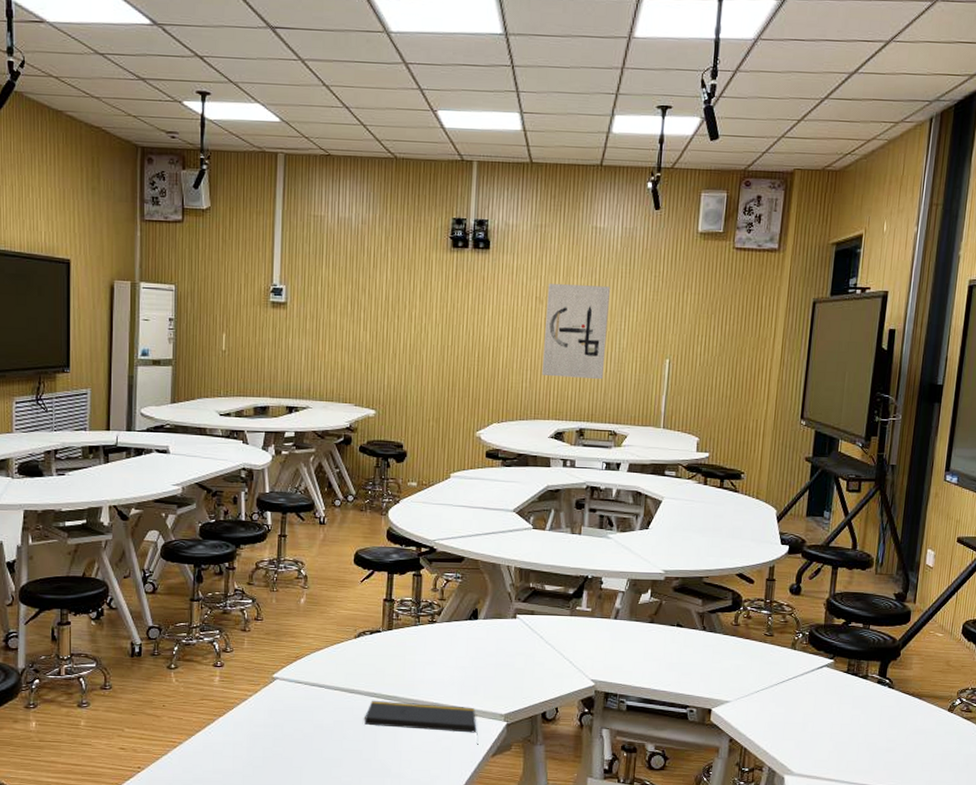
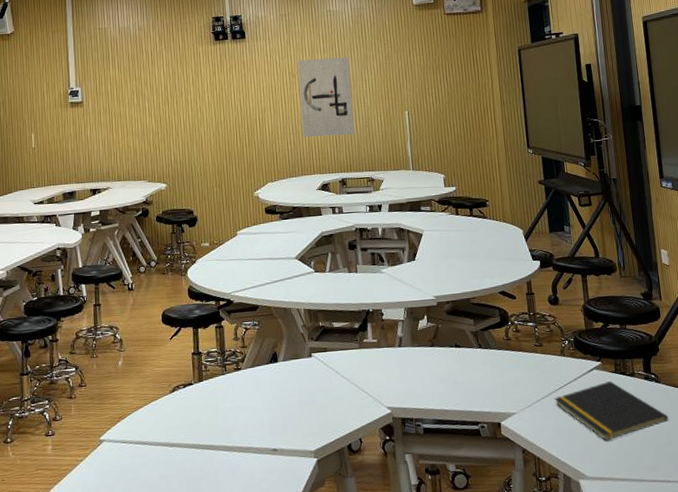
notepad: present [364,700,478,745] -> none [187,447,293,484]
notepad: none [774,681,894,740] -> present [554,381,669,441]

